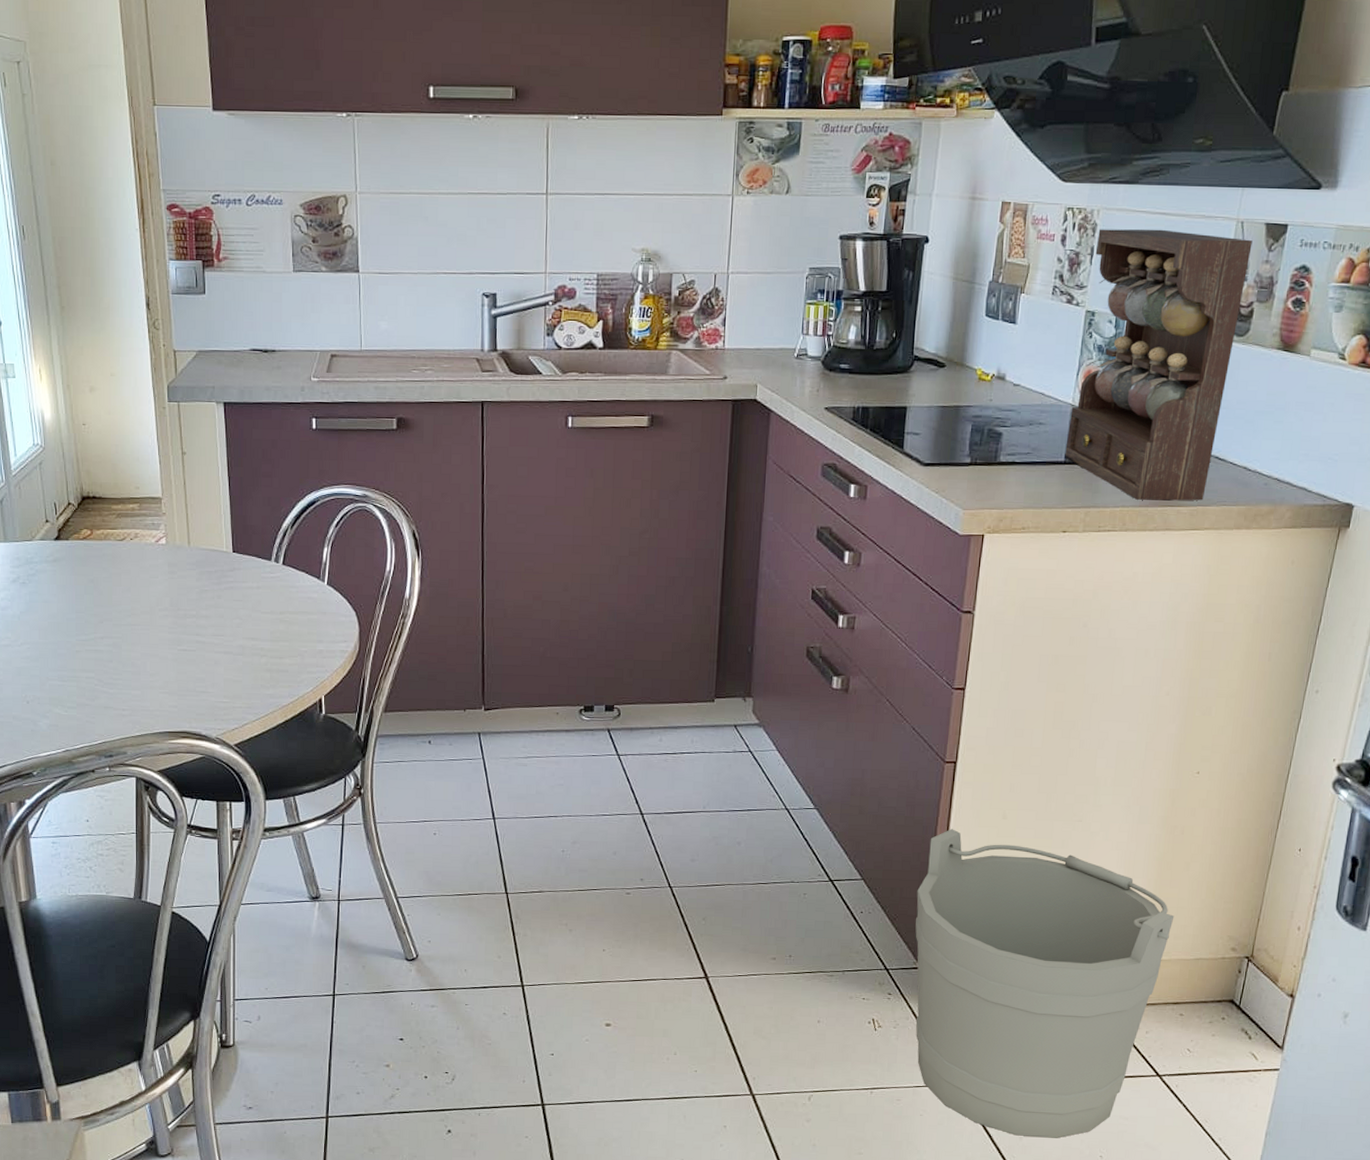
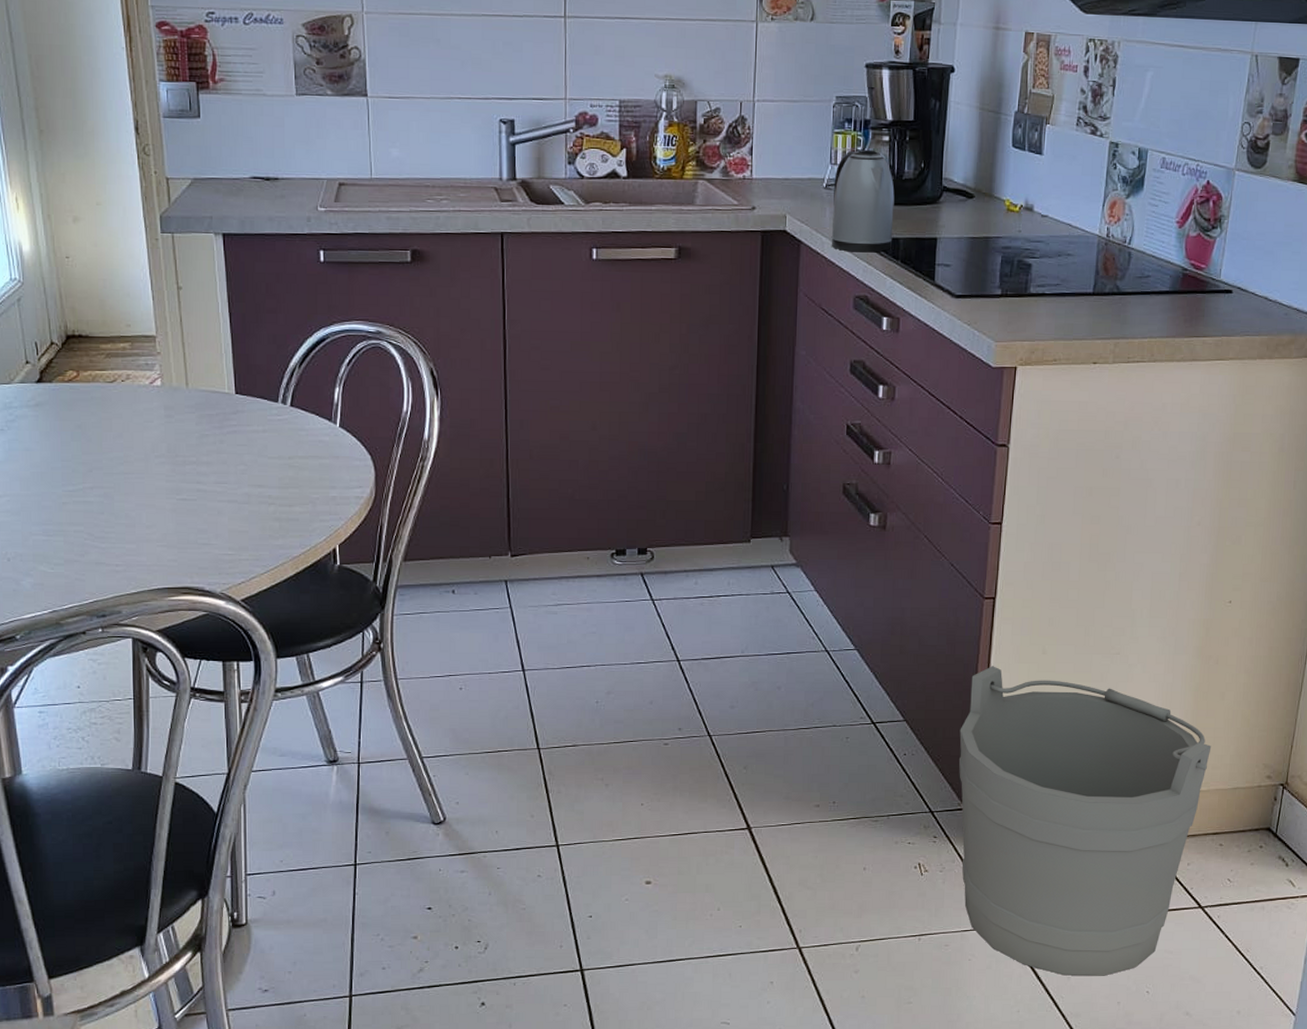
kettle: none [800,320,866,421] -> present [831,149,895,253]
spice rack: present [1064,229,1253,501] -> none [1093,60,1267,331]

